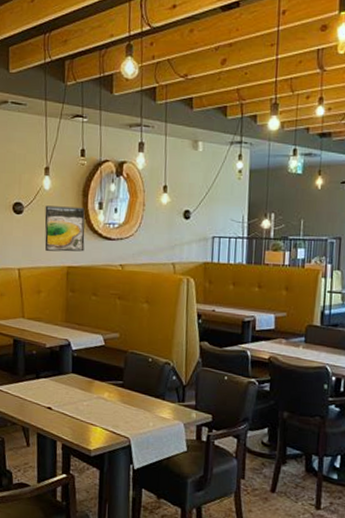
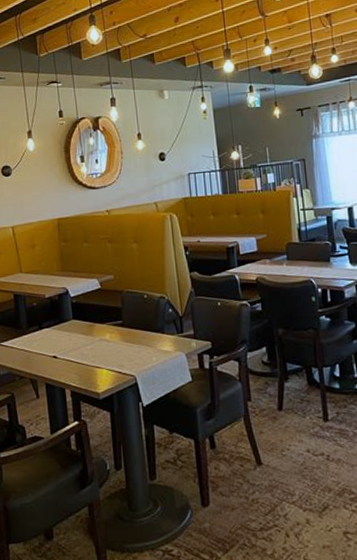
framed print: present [44,205,85,252] -> none [31,163,72,207]

